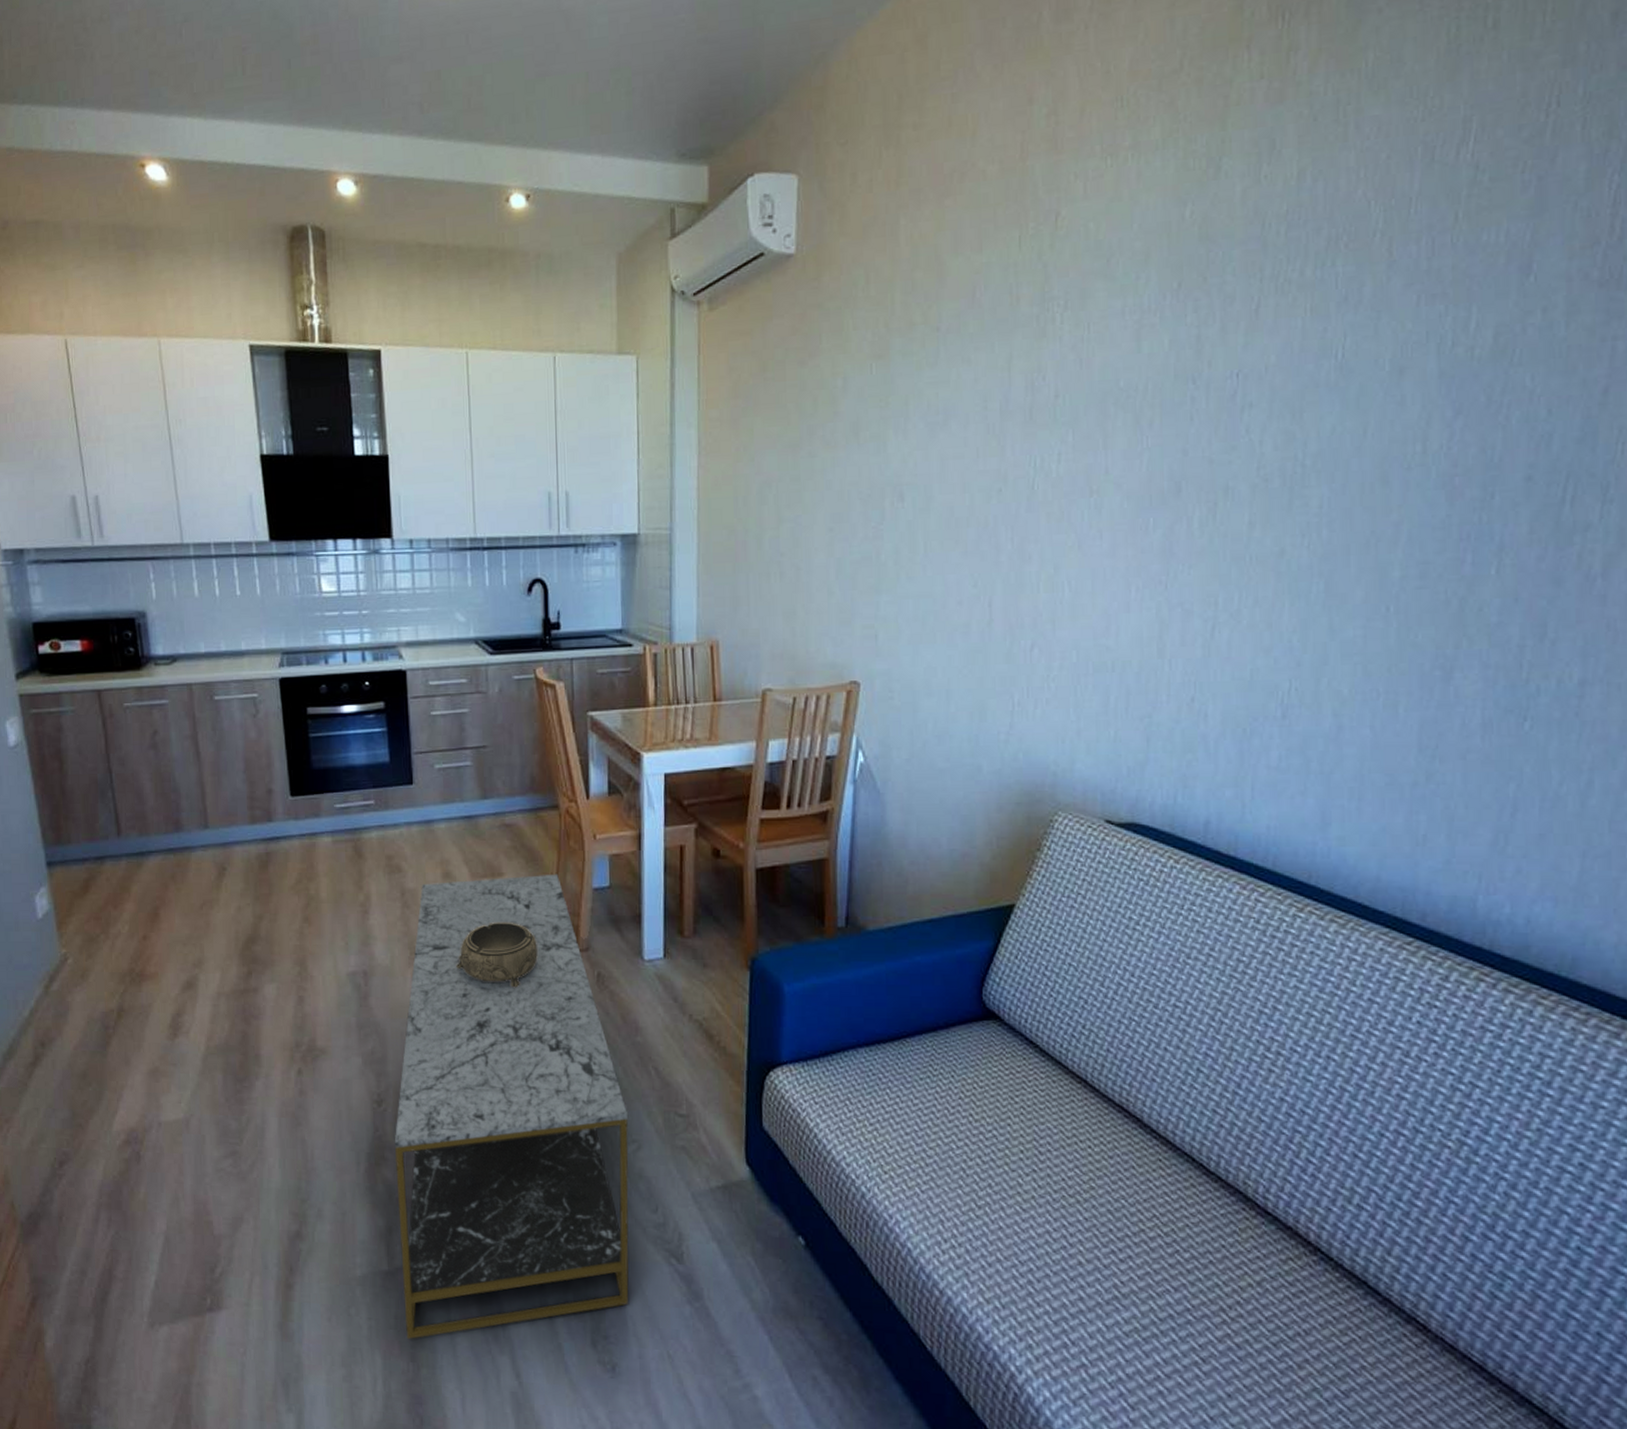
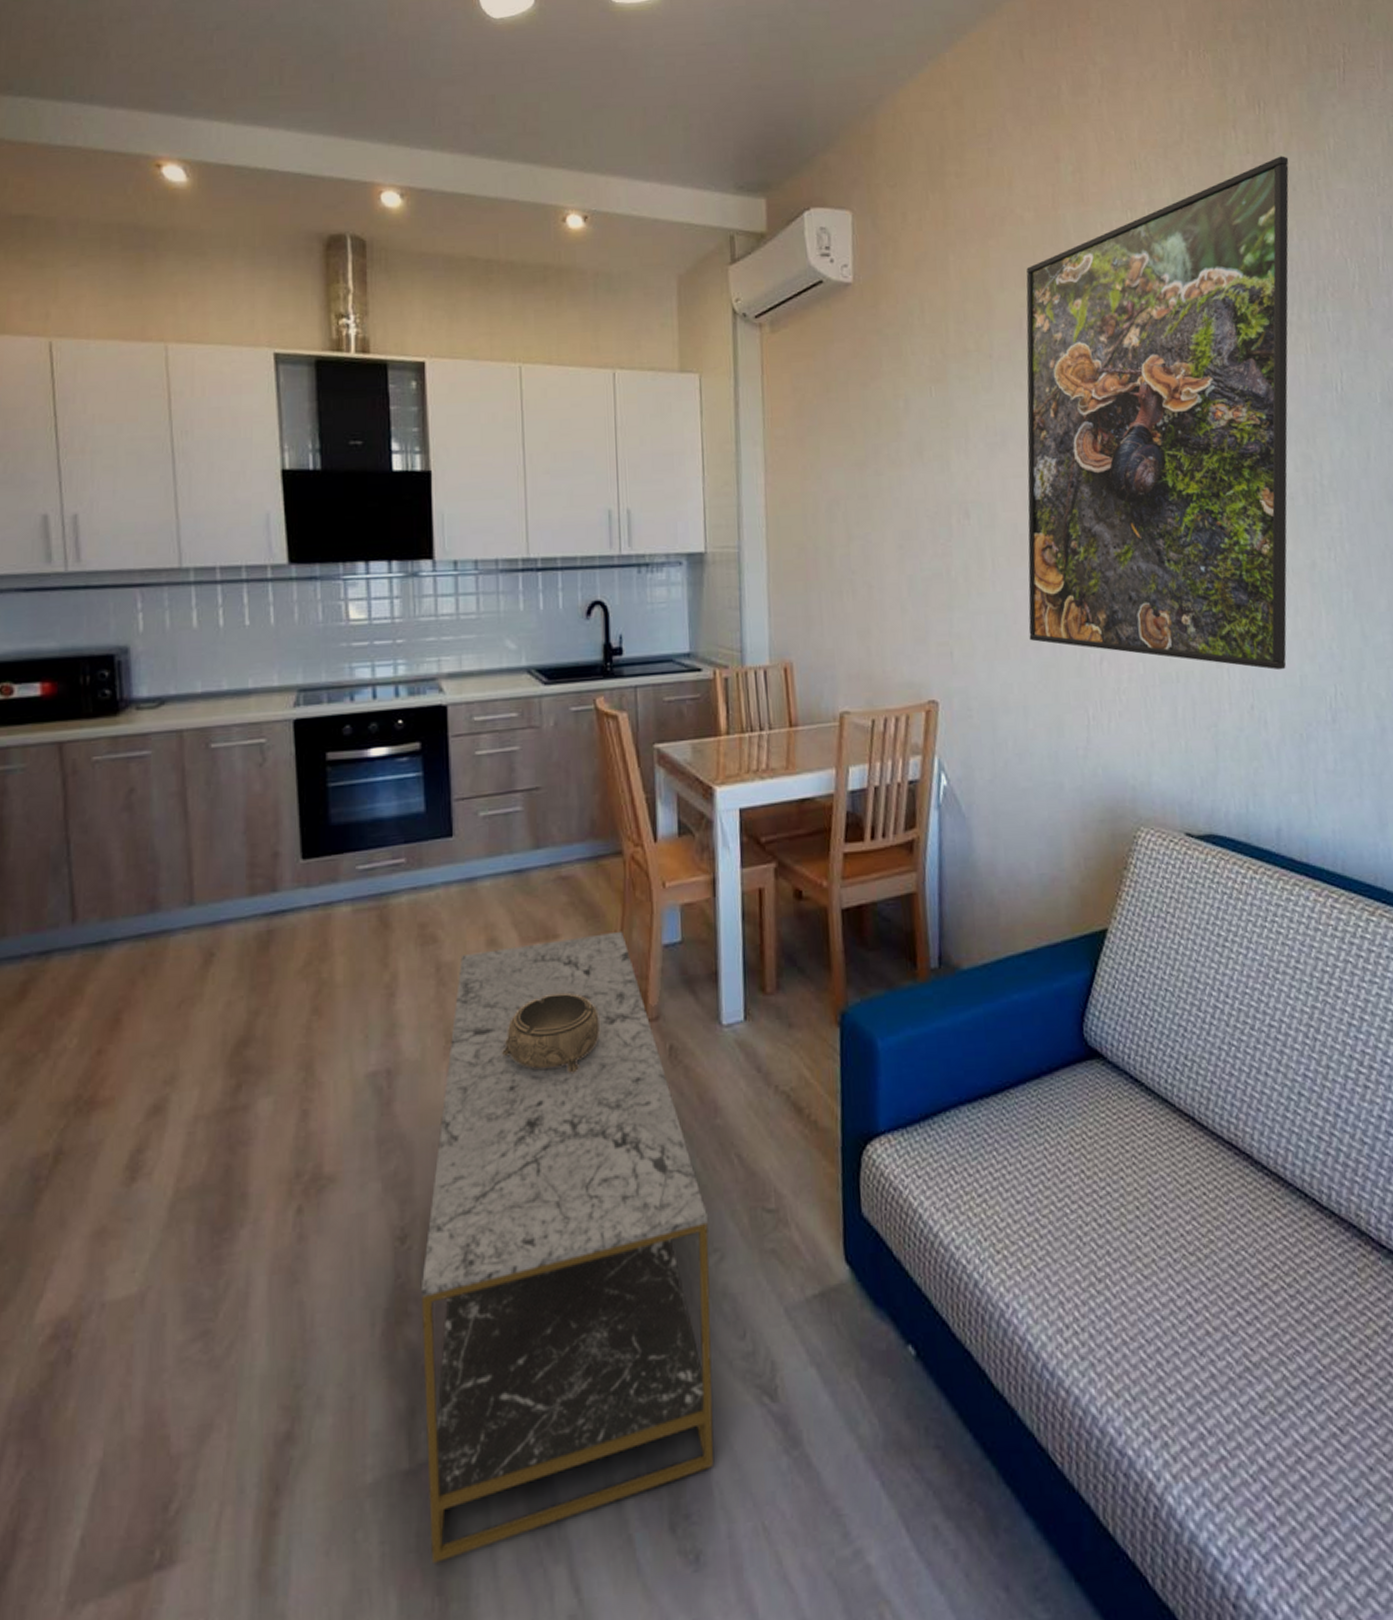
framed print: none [957,78,1313,663] -> present [1026,156,1289,671]

